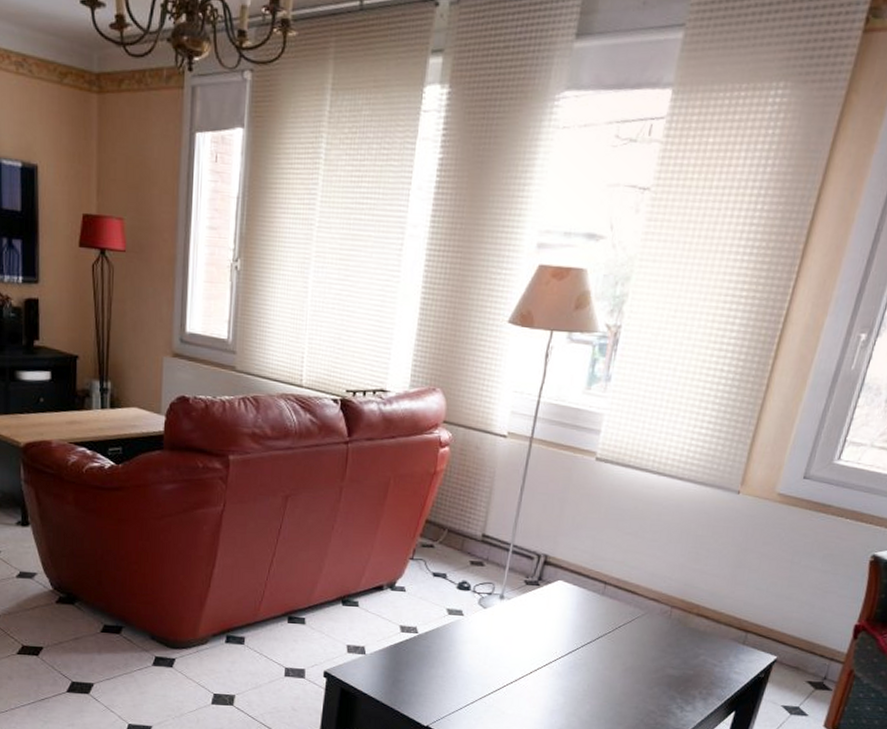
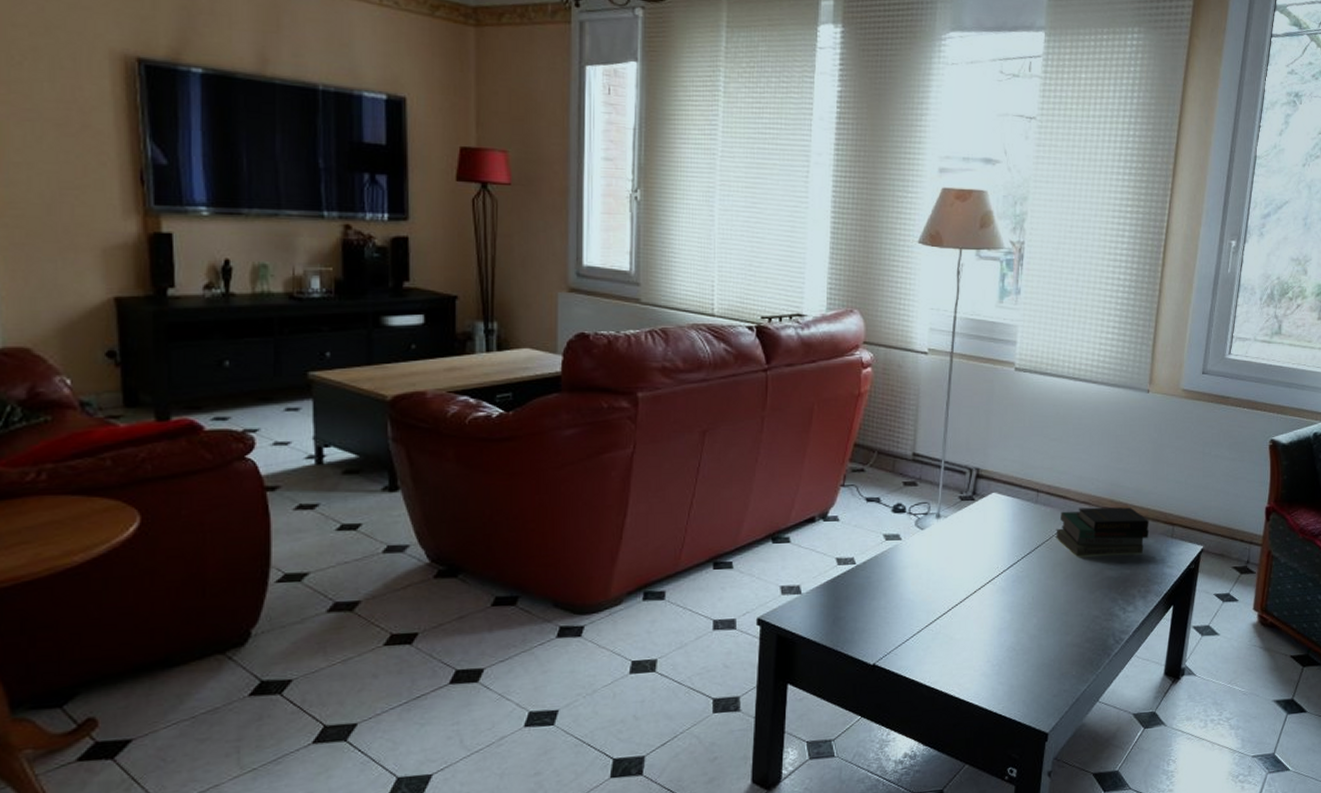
books: none [618,604,721,656] -> present [1055,507,1149,557]

